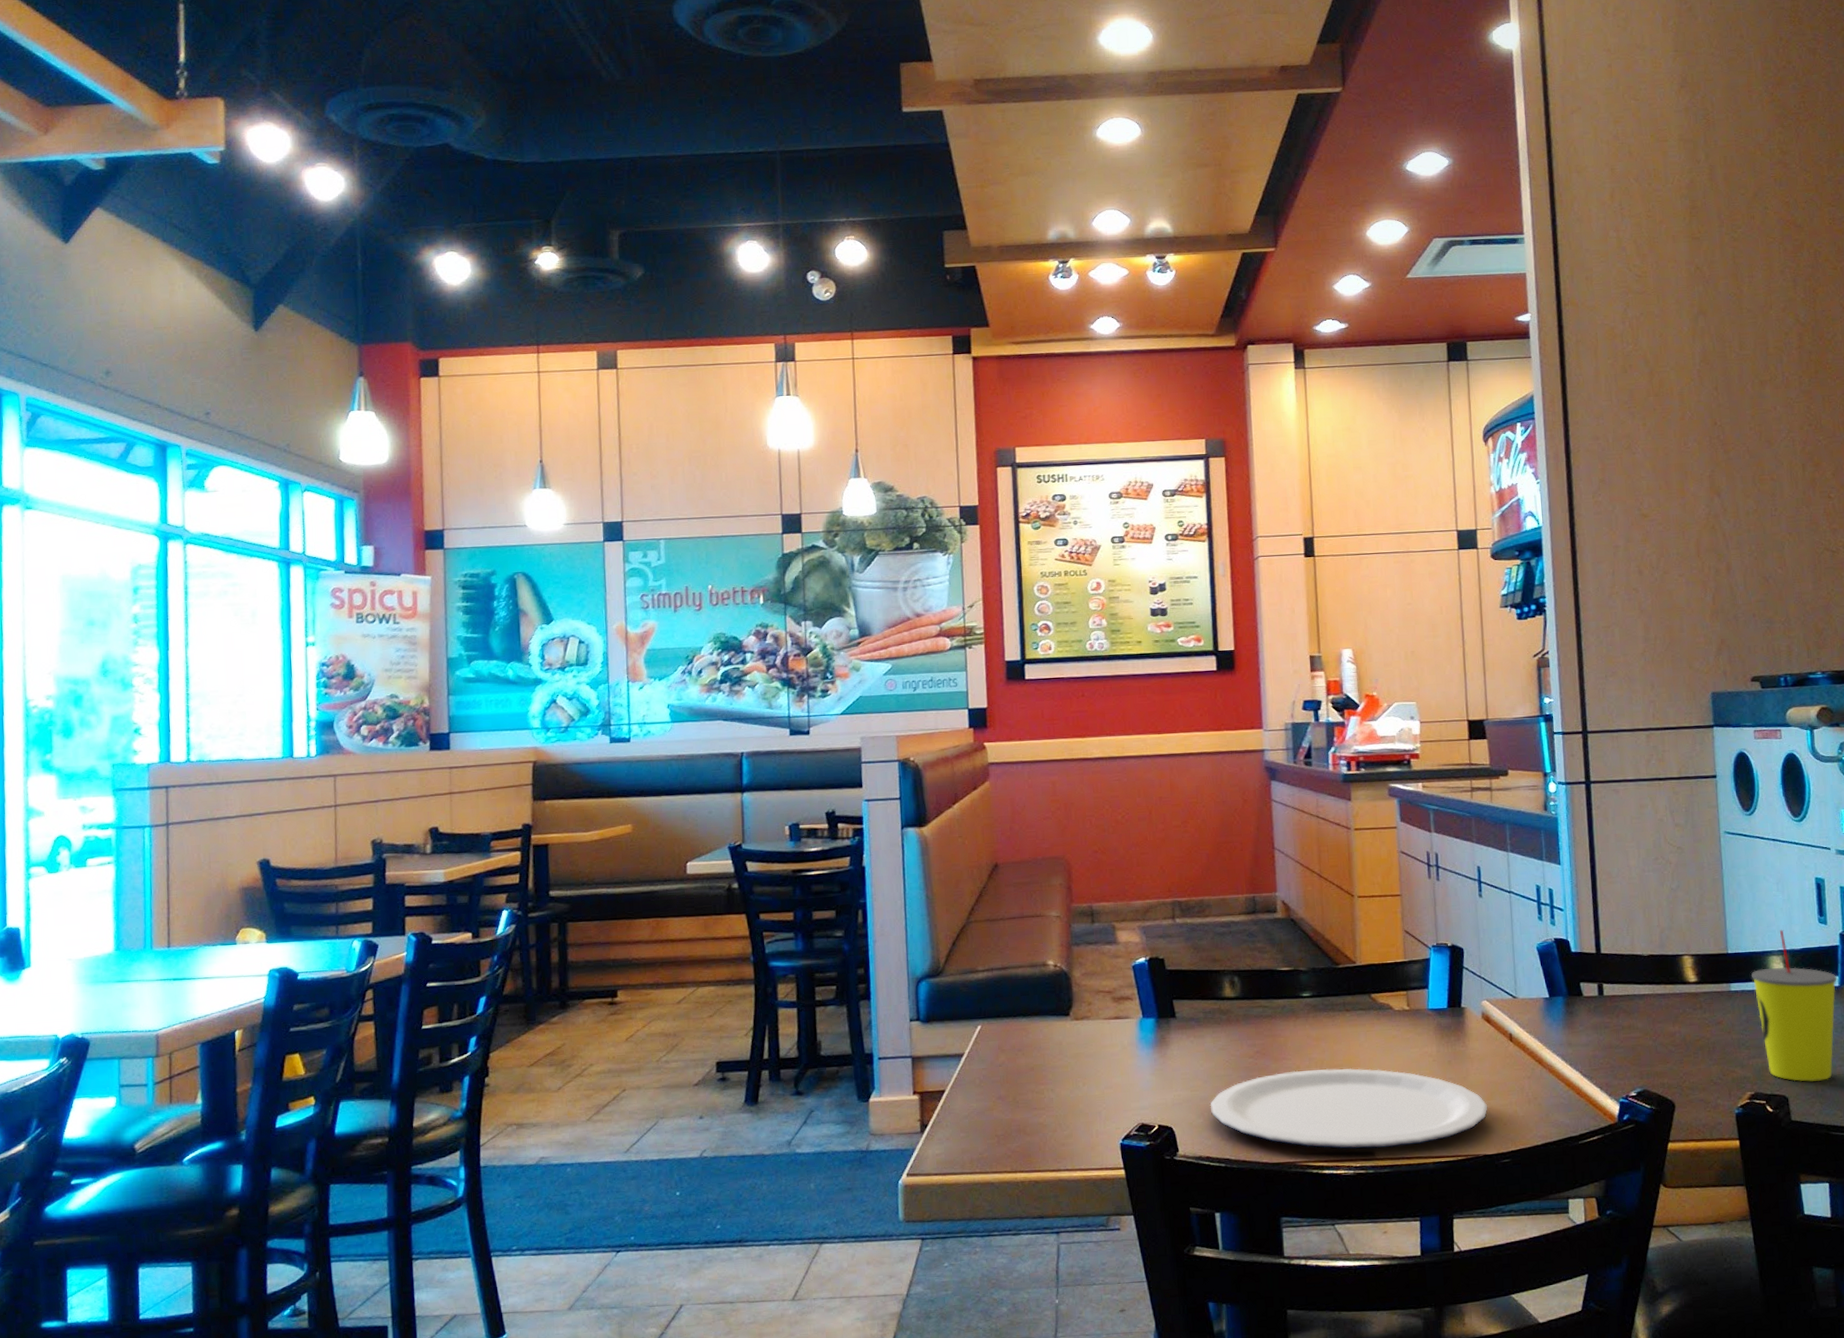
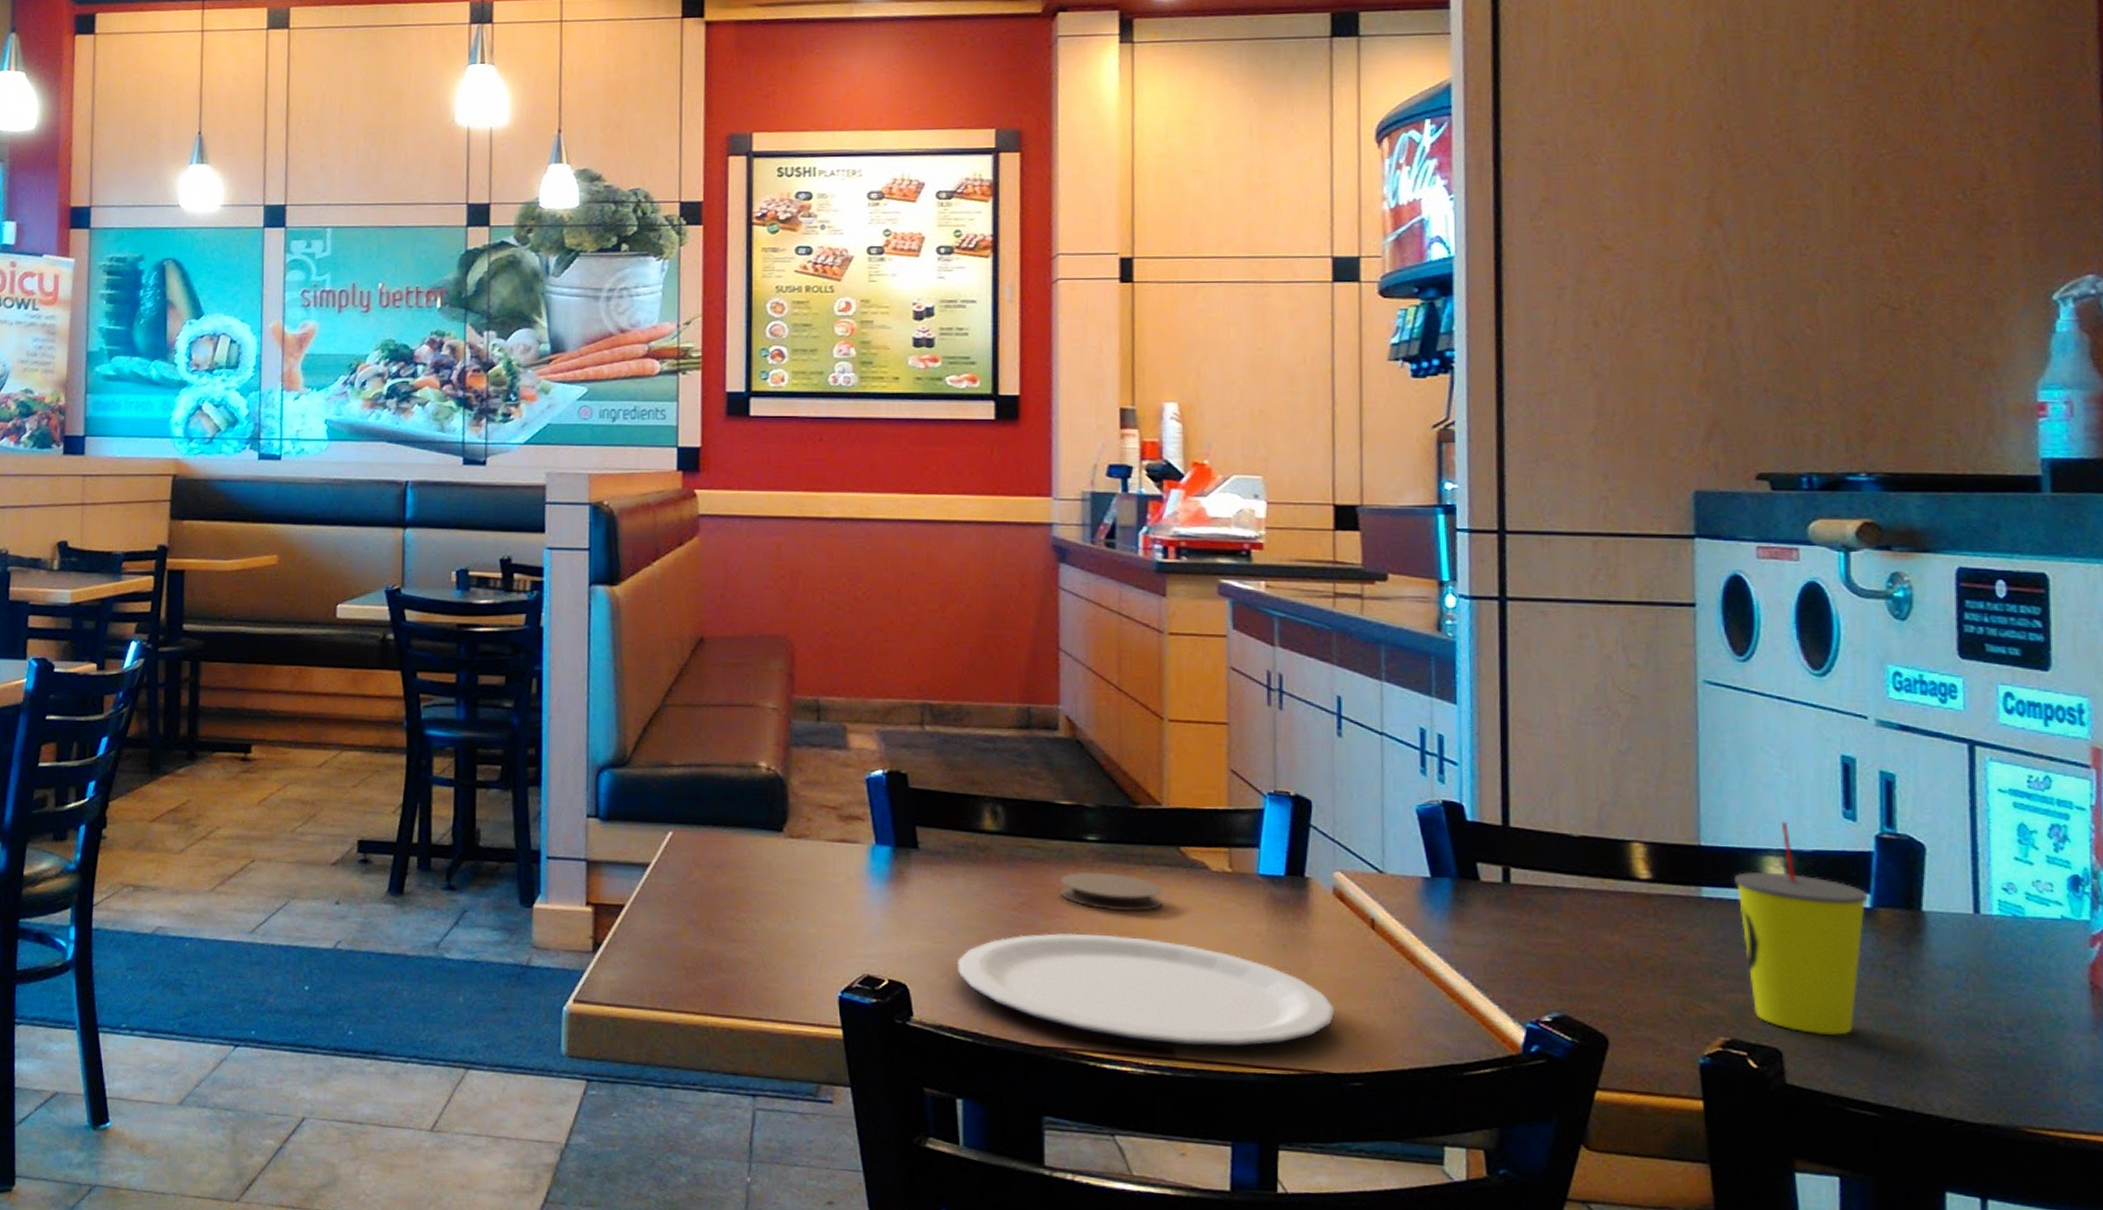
coaster: none [1284,1020,1361,1049] -> present [1060,872,1163,911]

